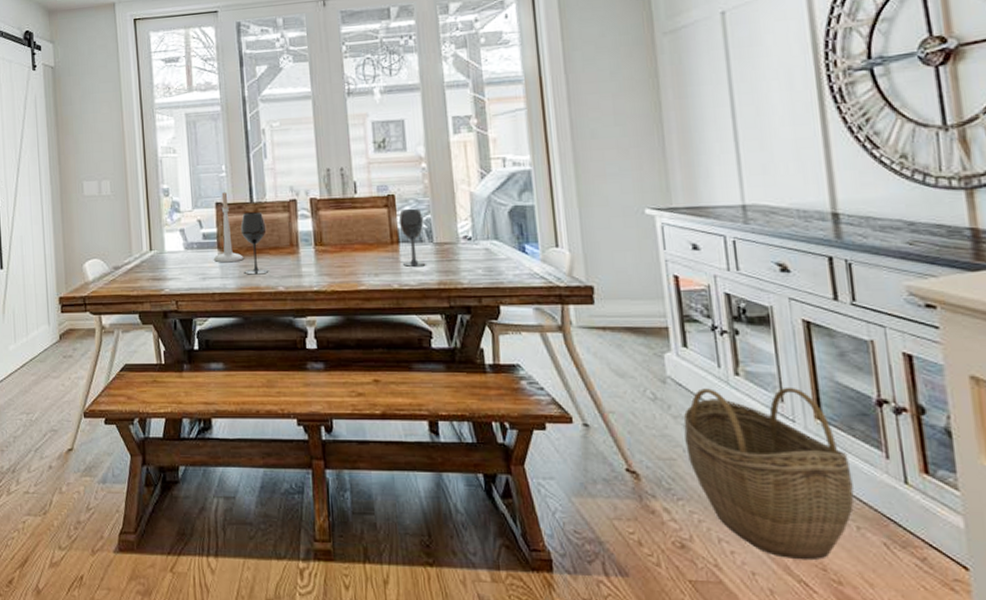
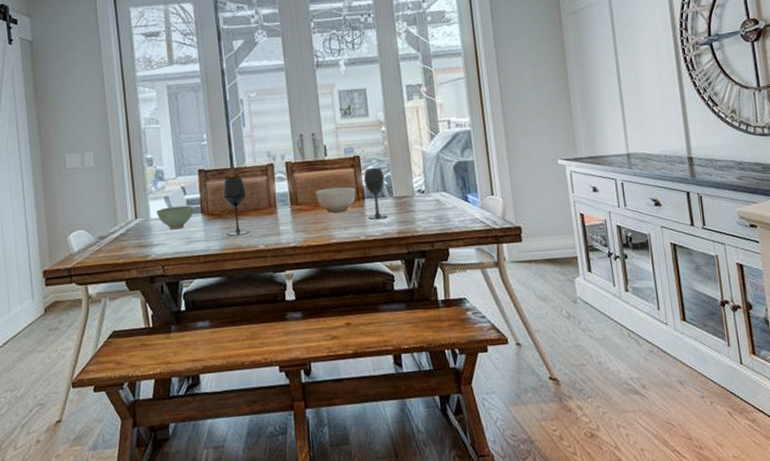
bowl: none [171,239,211,264] -> present [155,205,195,230]
candlestick: present [213,192,244,263] -> none [197,159,226,227]
bowl: none [343,228,390,256] -> present [315,186,356,213]
woven basket: present [683,387,854,559] -> none [590,297,708,434]

